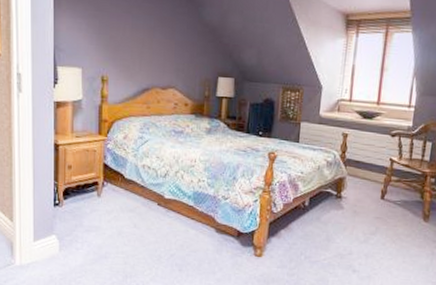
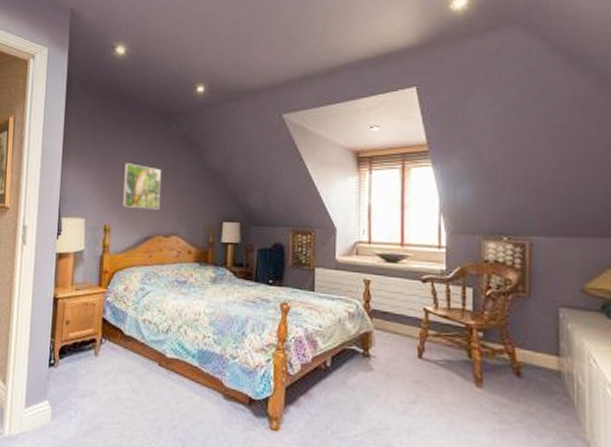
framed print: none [120,13,158,63] -> present [123,163,161,210]

